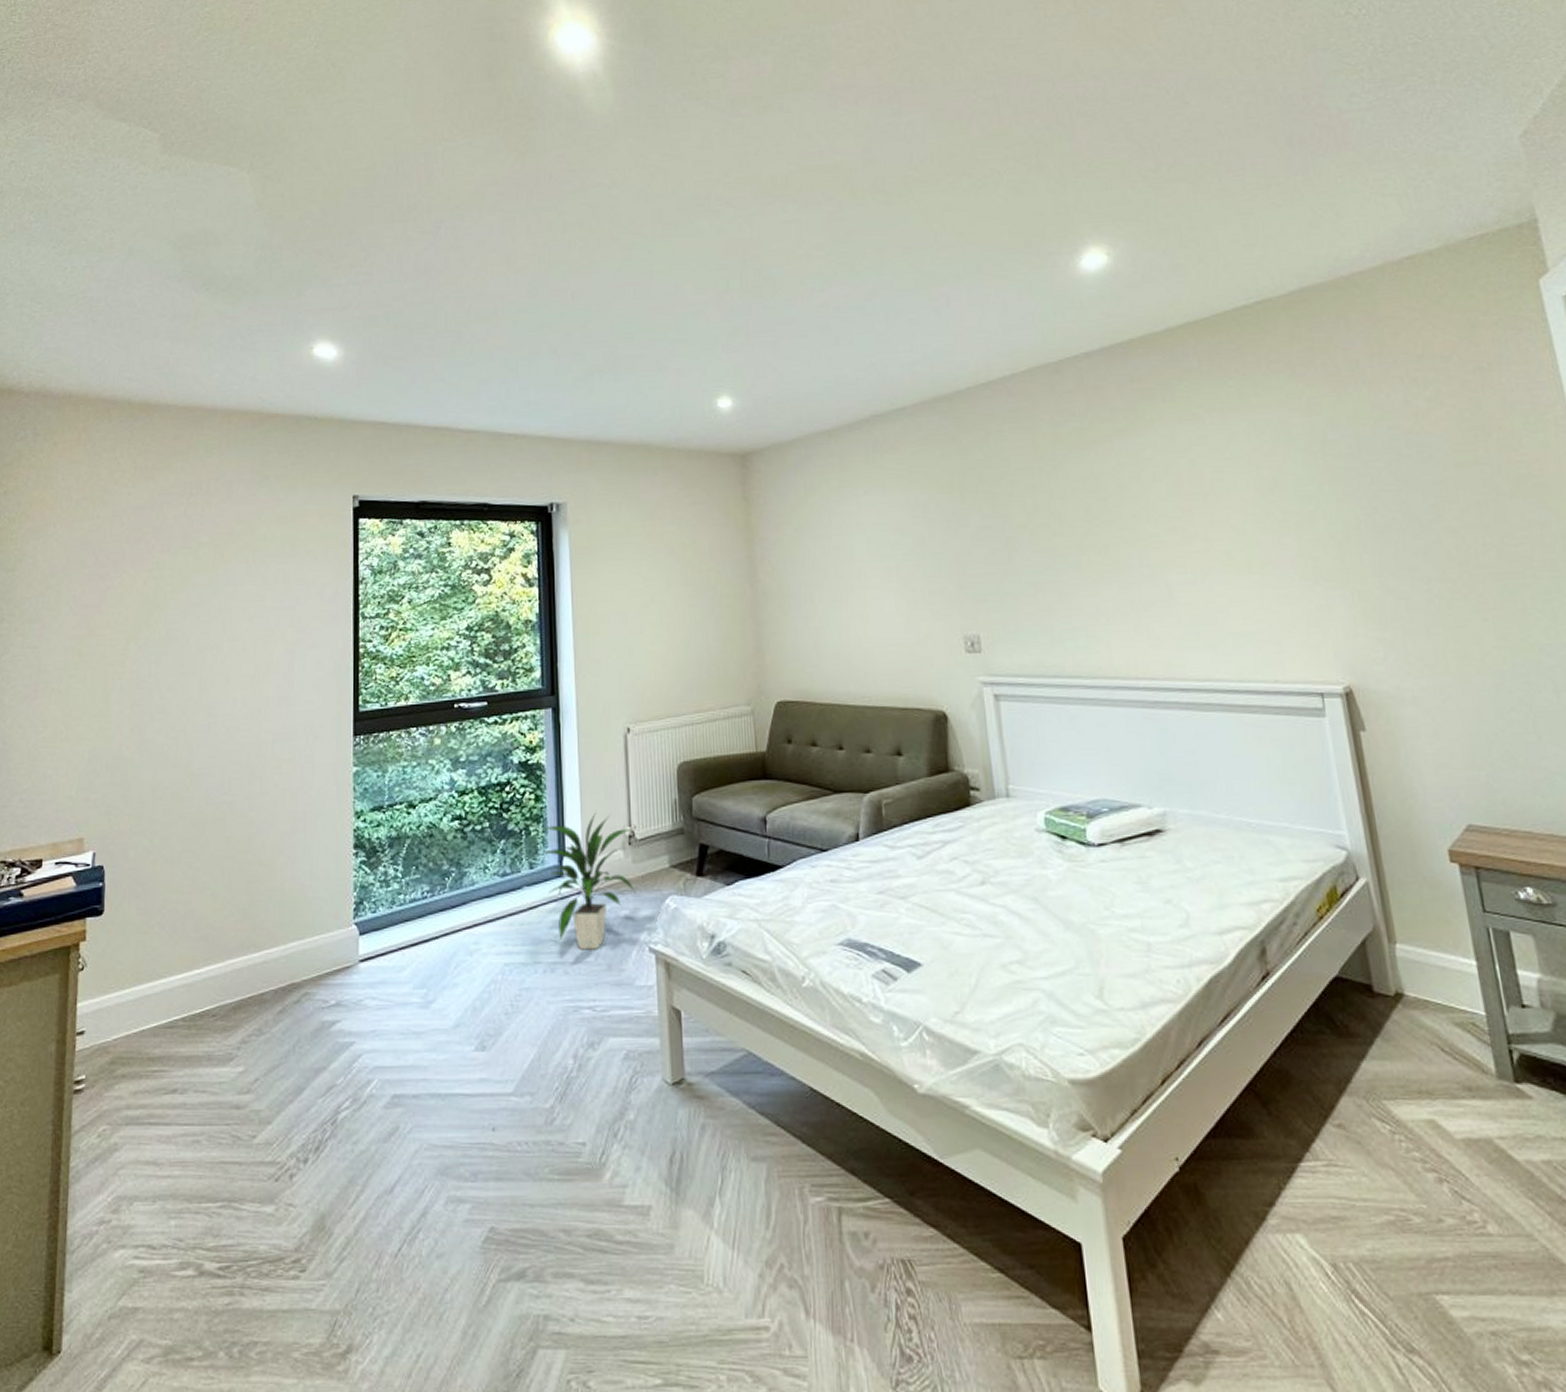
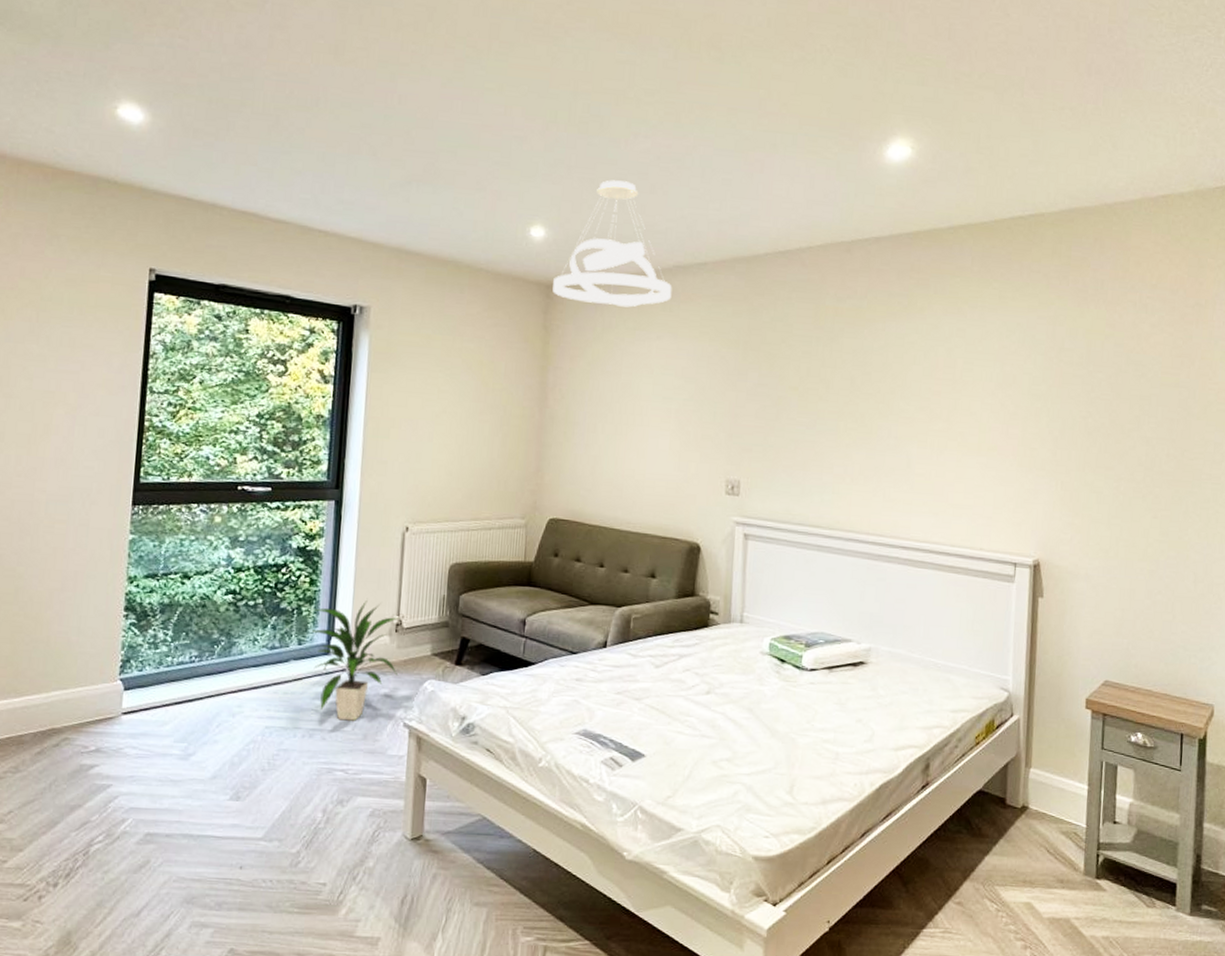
pendant light: none [747,338,873,467] -> present [552,180,672,308]

